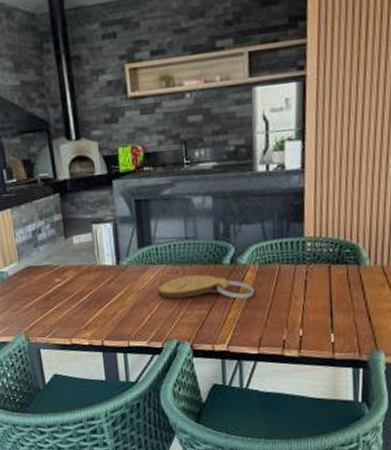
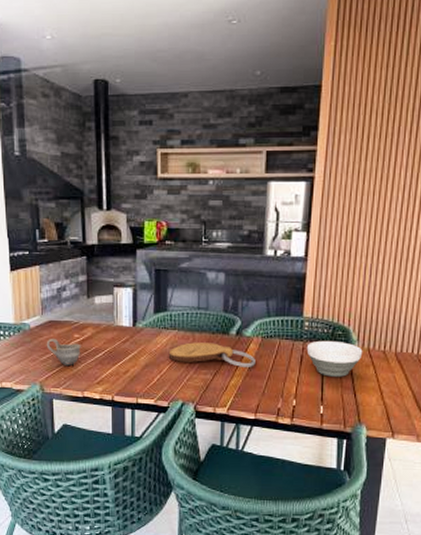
cup: none [26,284,65,313] -> present [46,338,81,365]
bowl: none [310,260,376,301] -> present [306,340,363,377]

